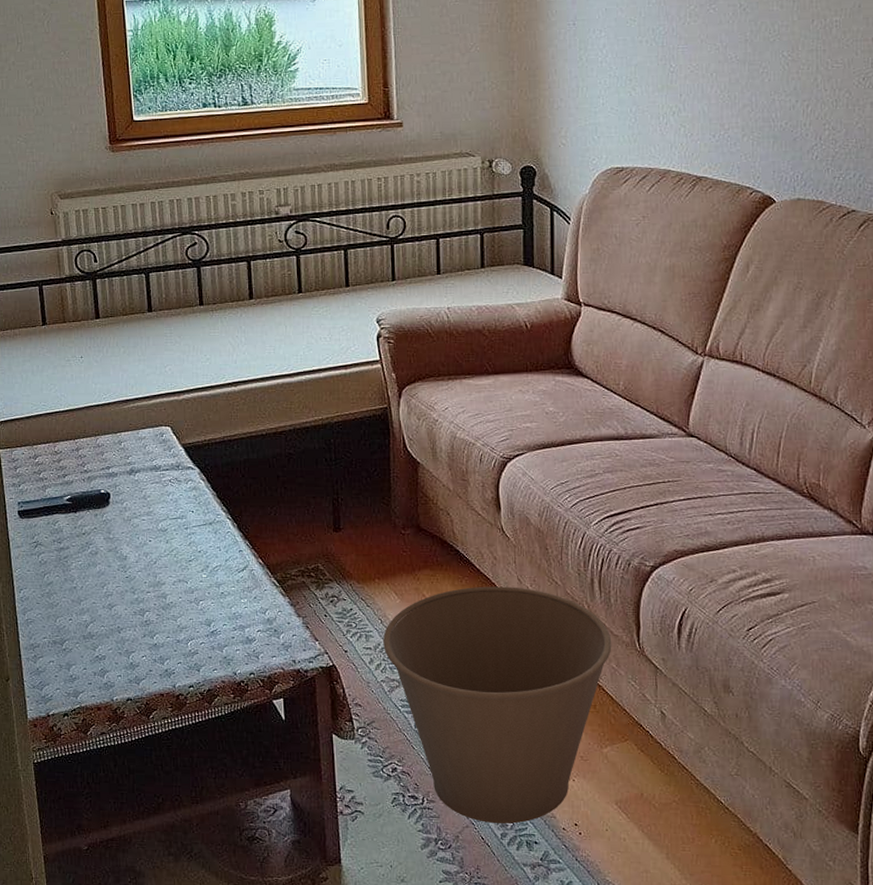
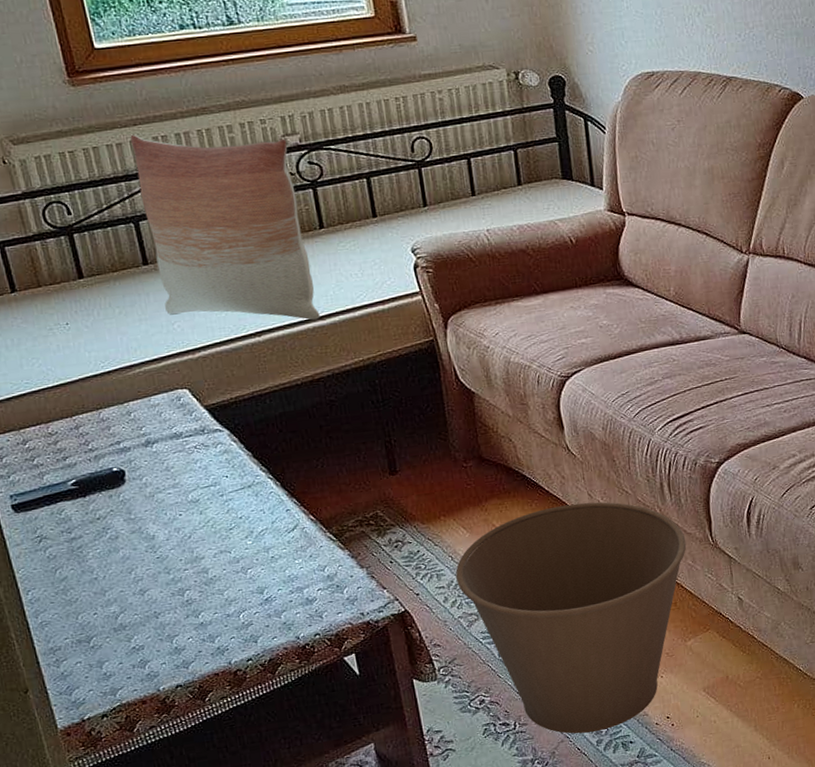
pillow: none [152,196,289,377] -> present [130,134,320,320]

